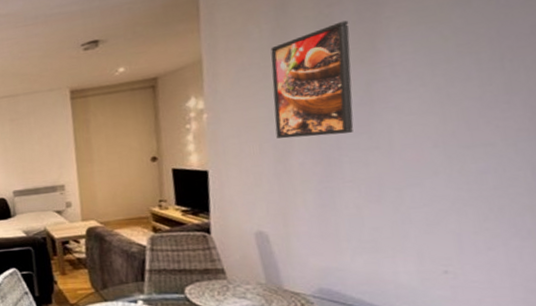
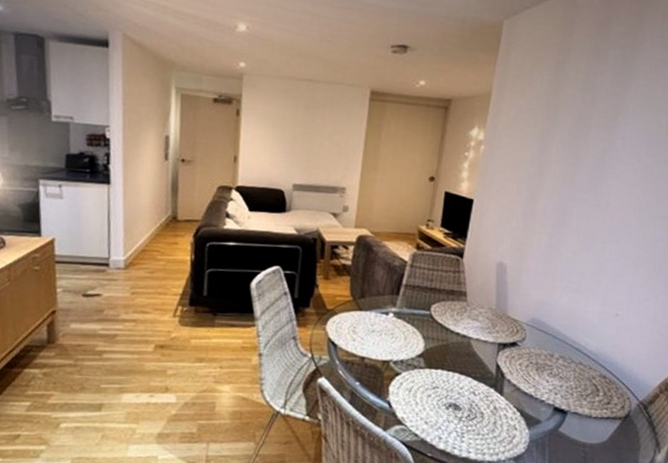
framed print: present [270,20,354,139] -> none [532,90,605,190]

